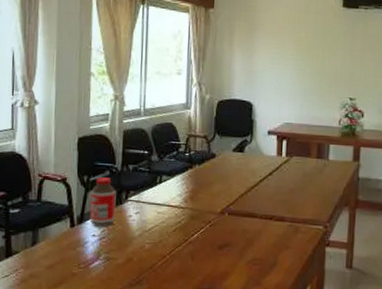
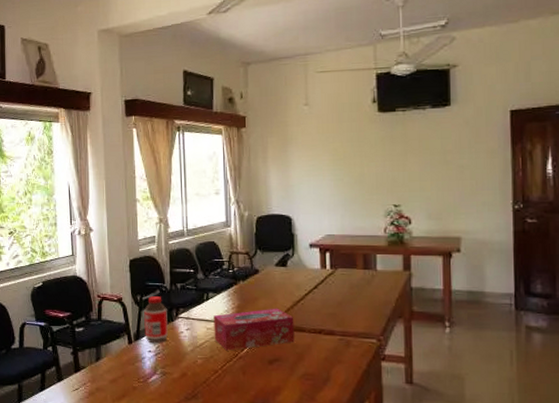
tissue box: none [164,193,247,236] -> present [214,308,295,351]

